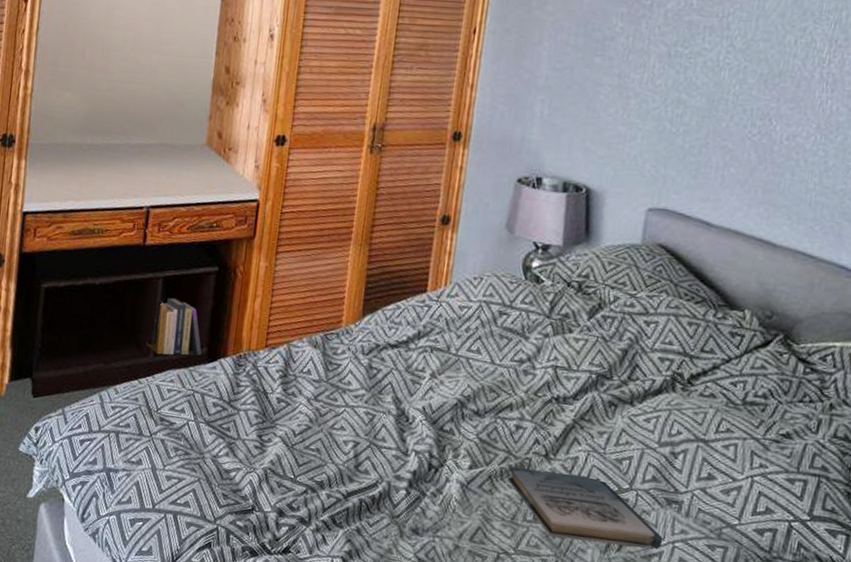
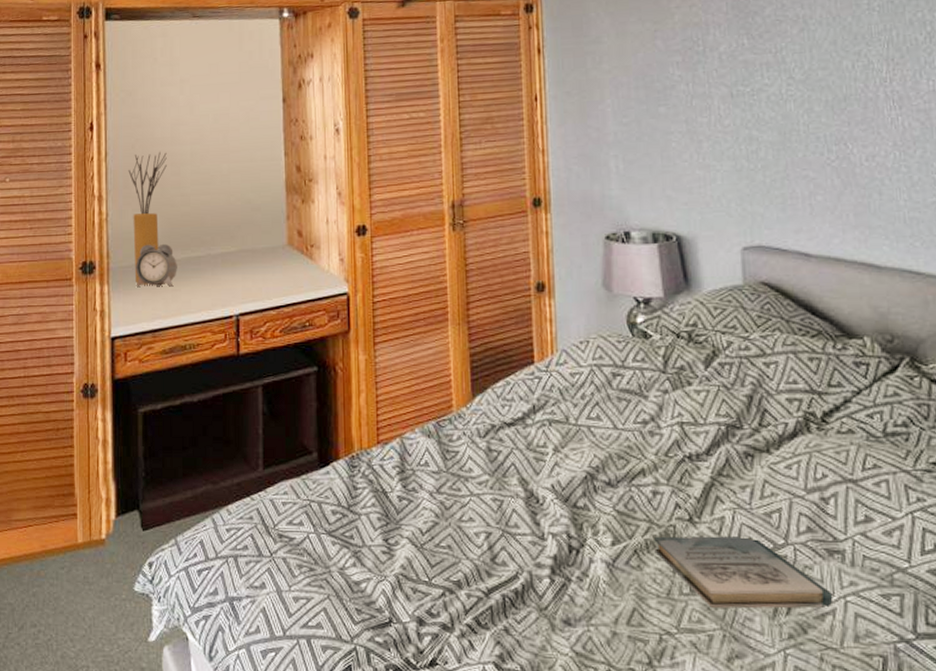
vase: none [52,33,99,166] -> present [128,151,167,285]
alarm clock: none [54,125,96,169] -> present [136,243,177,286]
books: present [146,297,202,356] -> none [253,405,312,467]

